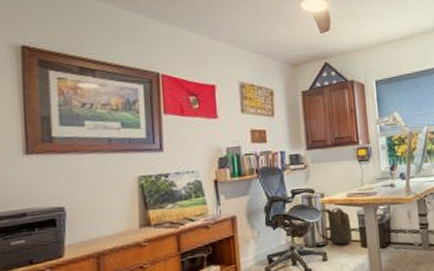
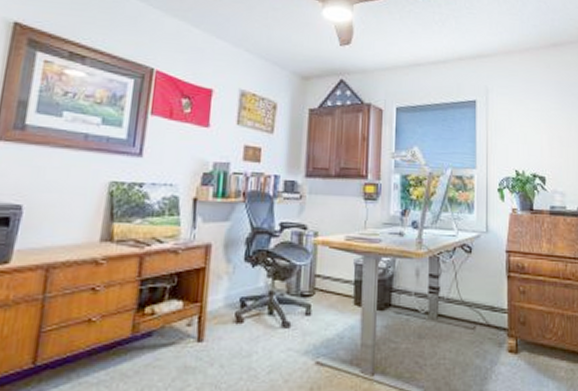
backpack: present [314,207,353,245] -> none [302,251,346,298]

